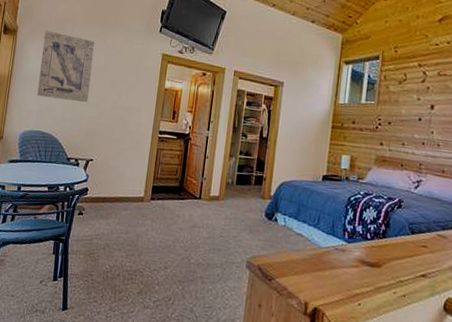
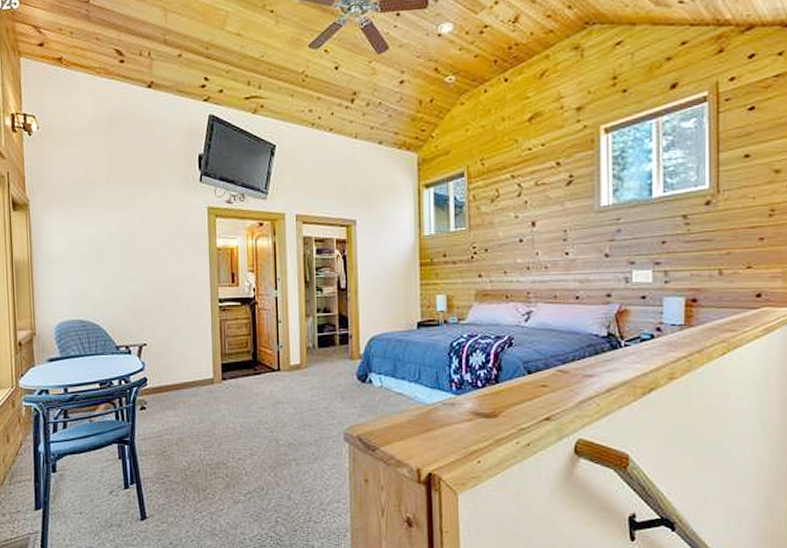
wall art: present [37,30,95,103] -> none [62,199,129,279]

